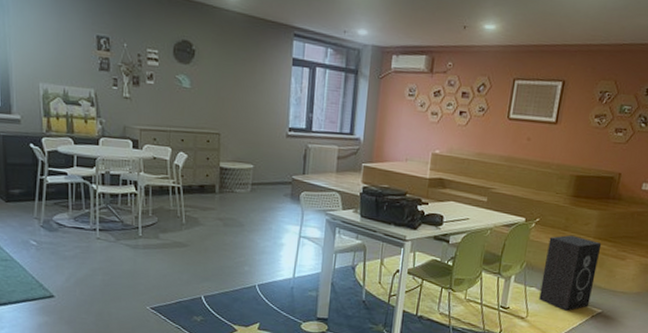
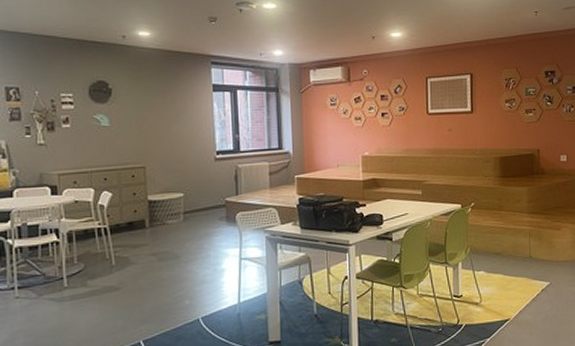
speaker: present [539,235,602,311] -> none [487,213,537,289]

